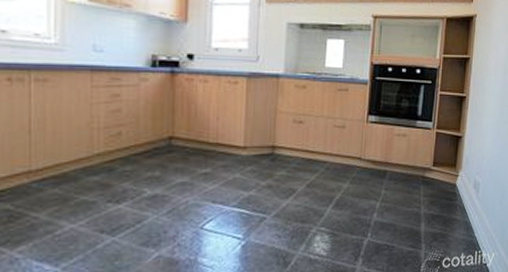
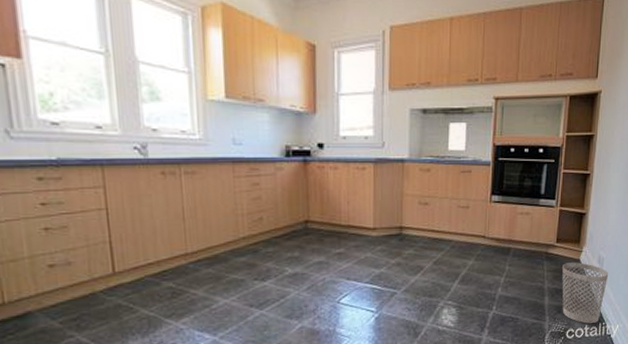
wastebasket: none [438,187,485,252] -> present [562,262,609,324]

